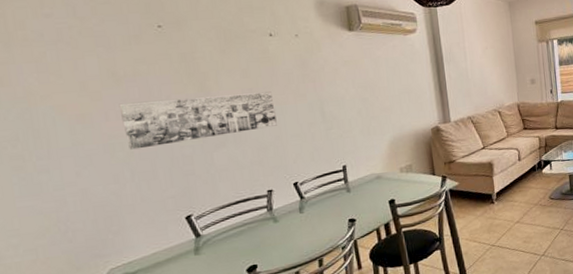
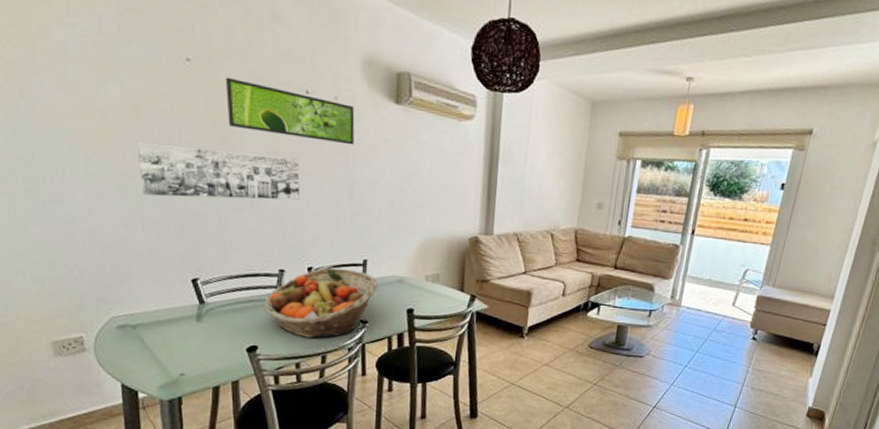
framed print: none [195,34,318,76] -> present [225,77,355,145]
fruit basket: none [256,176,360,247] -> present [263,267,379,339]

